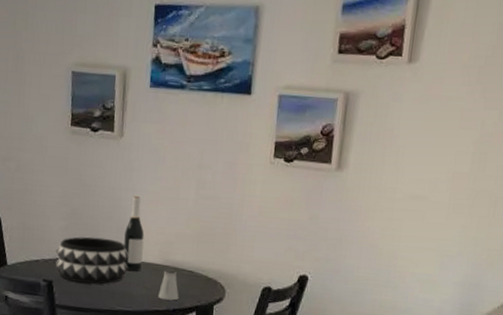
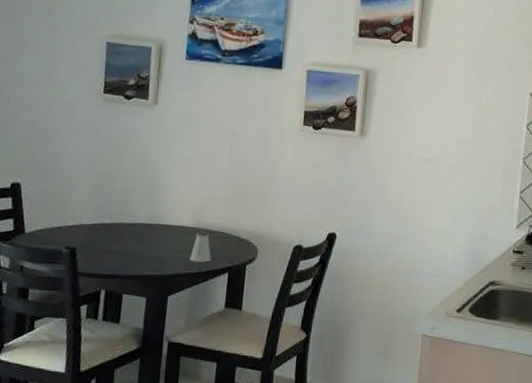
decorative bowl: present [55,237,129,284] -> none [80,201,160,249]
wine bottle: present [123,196,145,272] -> none [154,161,177,235]

